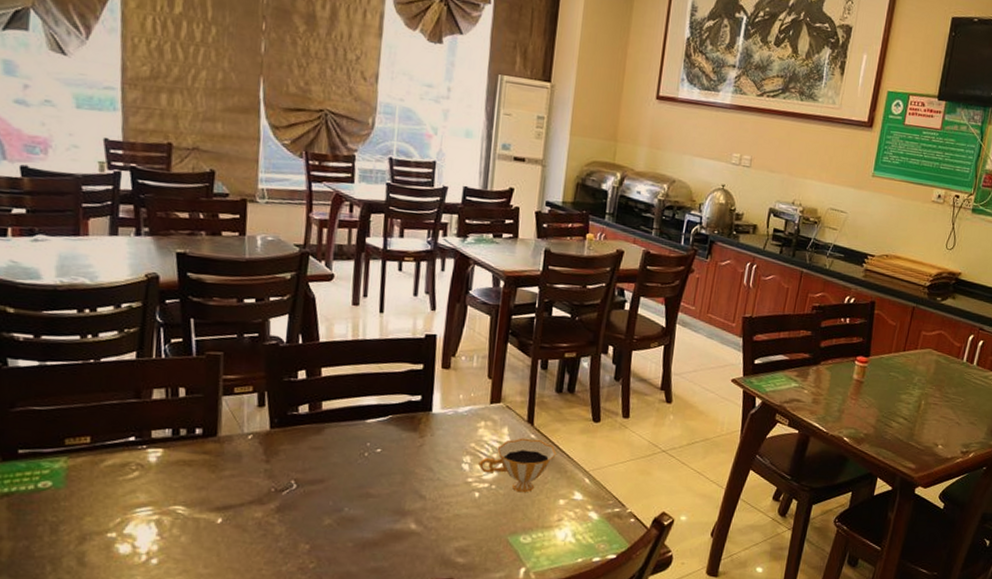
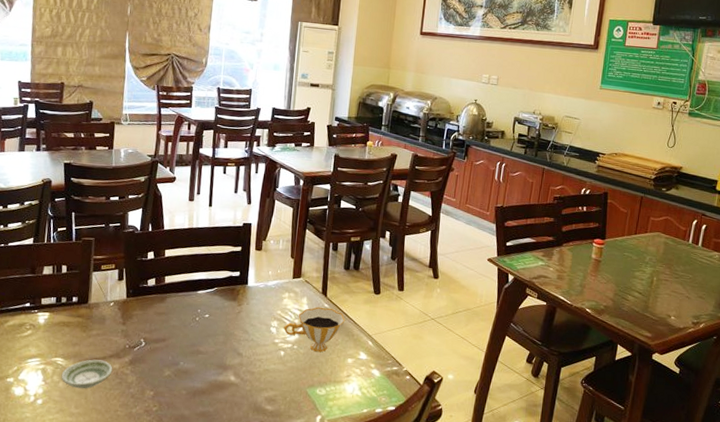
saucer: none [183,507,254,544] -> present [61,359,113,389]

